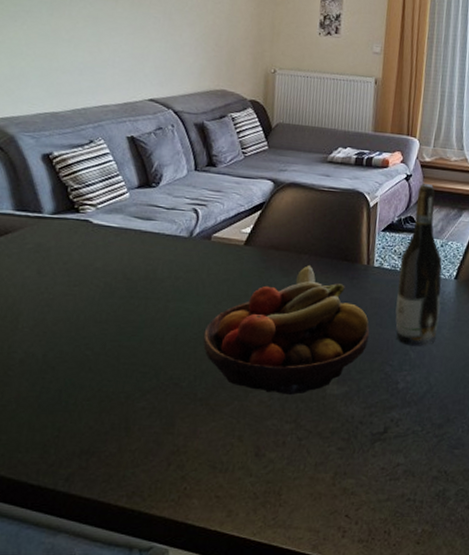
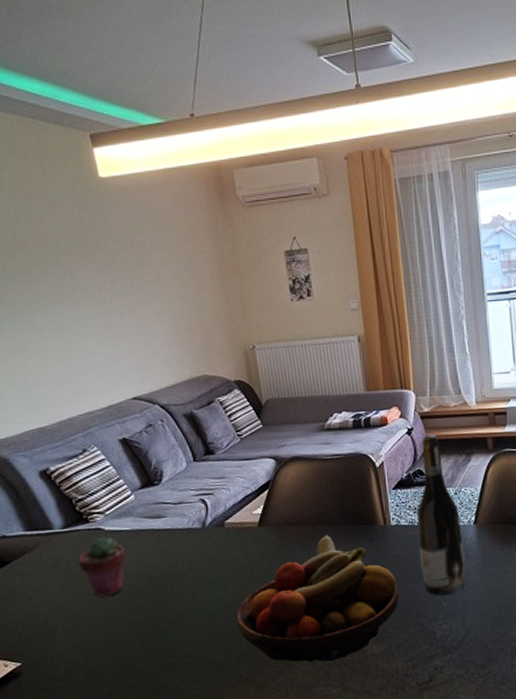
potted succulent: none [58,229,109,290] -> present [77,536,126,597]

